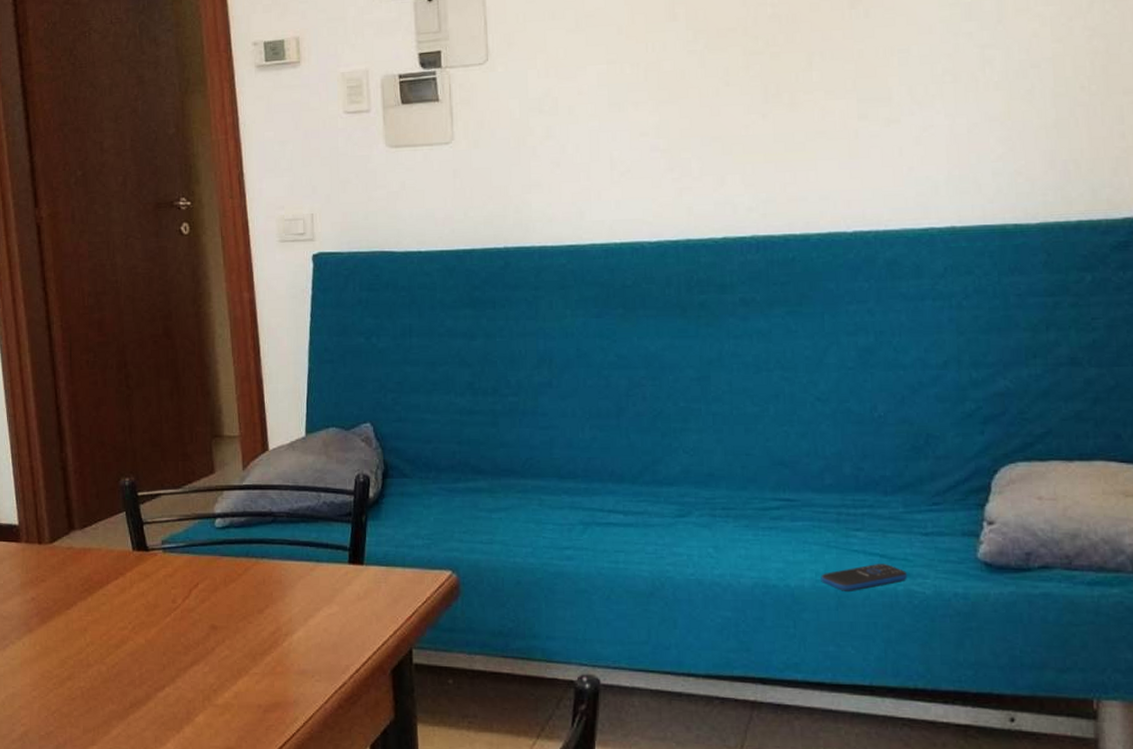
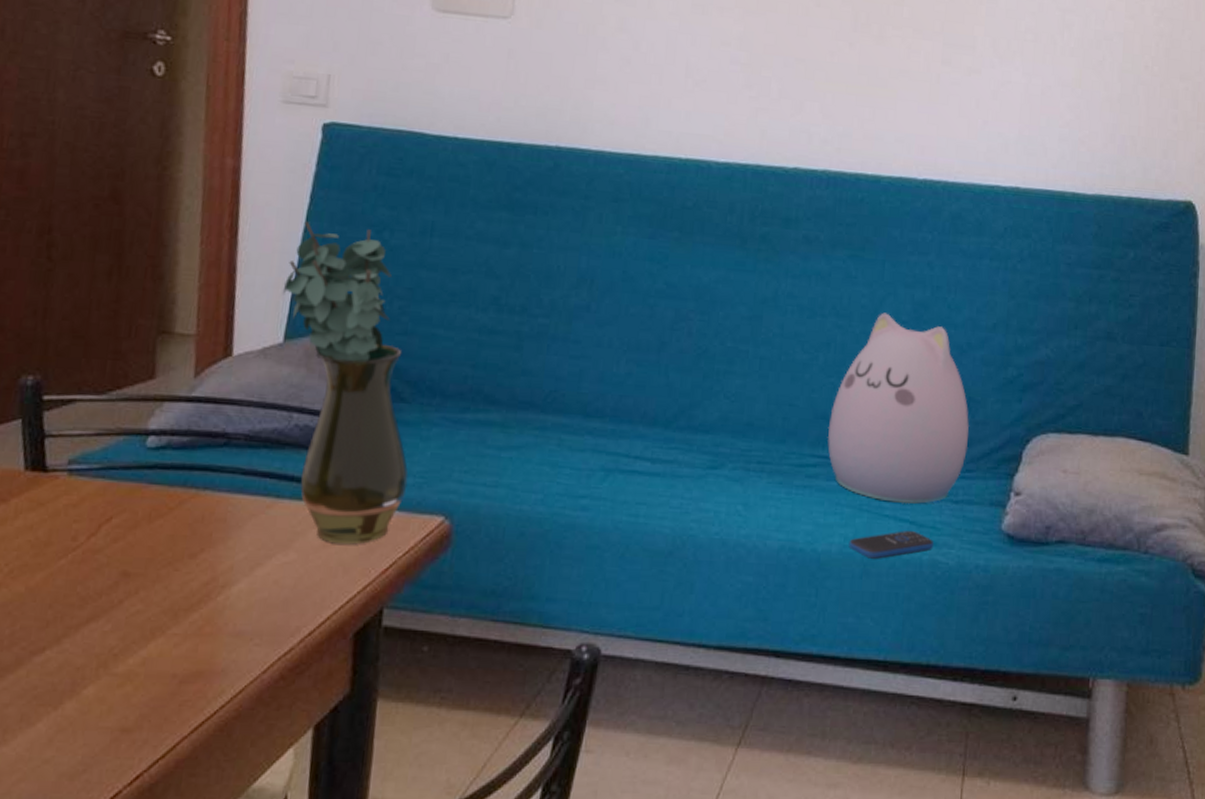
vase: none [299,336,418,597] -> present [282,221,409,545]
plush toy: none [786,361,931,539] -> present [827,312,969,505]

